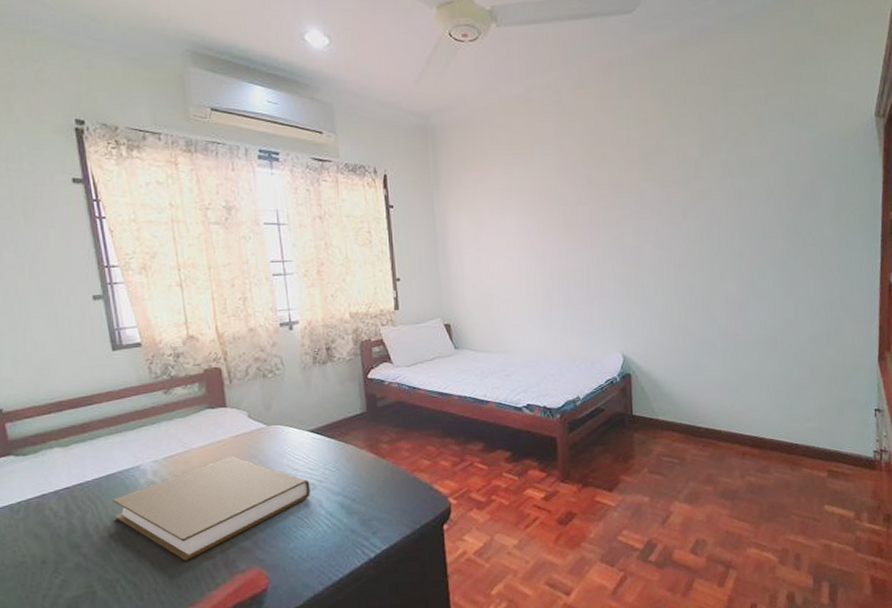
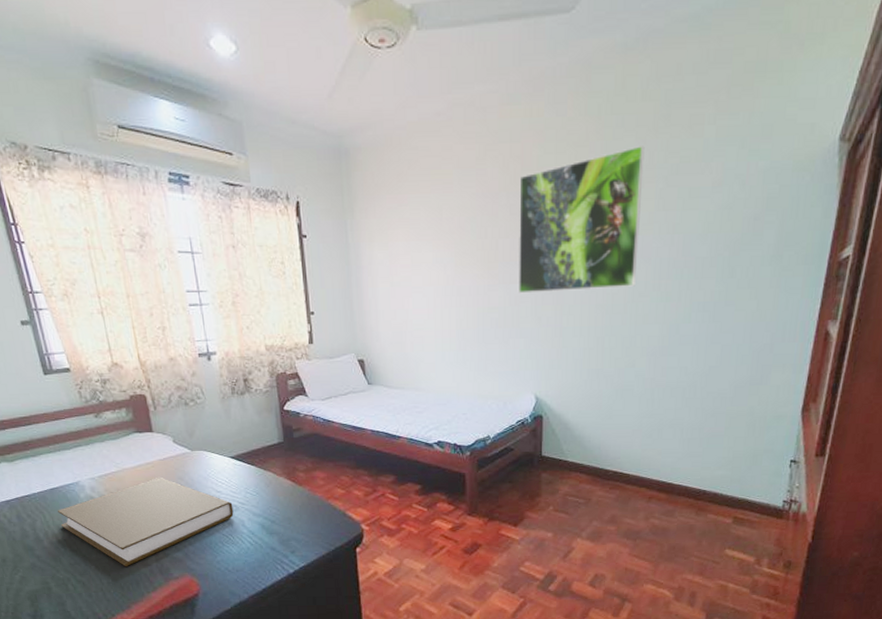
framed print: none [595,122,710,256] -> present [519,146,645,294]

